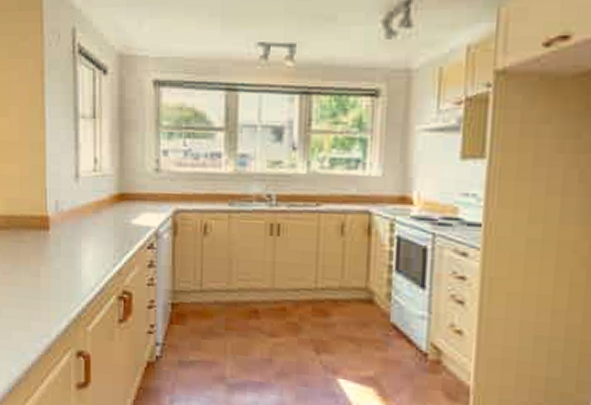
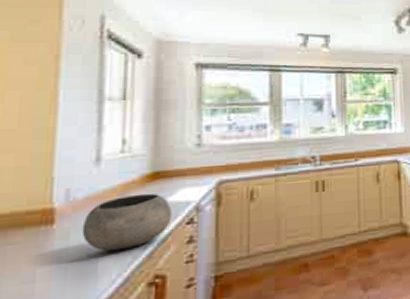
bowl: none [68,213,135,263] -> present [82,193,172,252]

